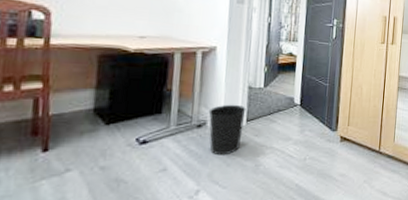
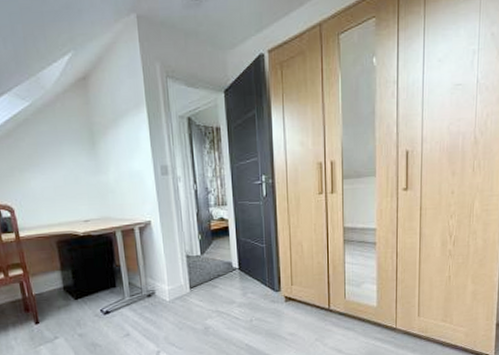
wastebasket: present [208,104,246,156] -> none [154,273,188,321]

